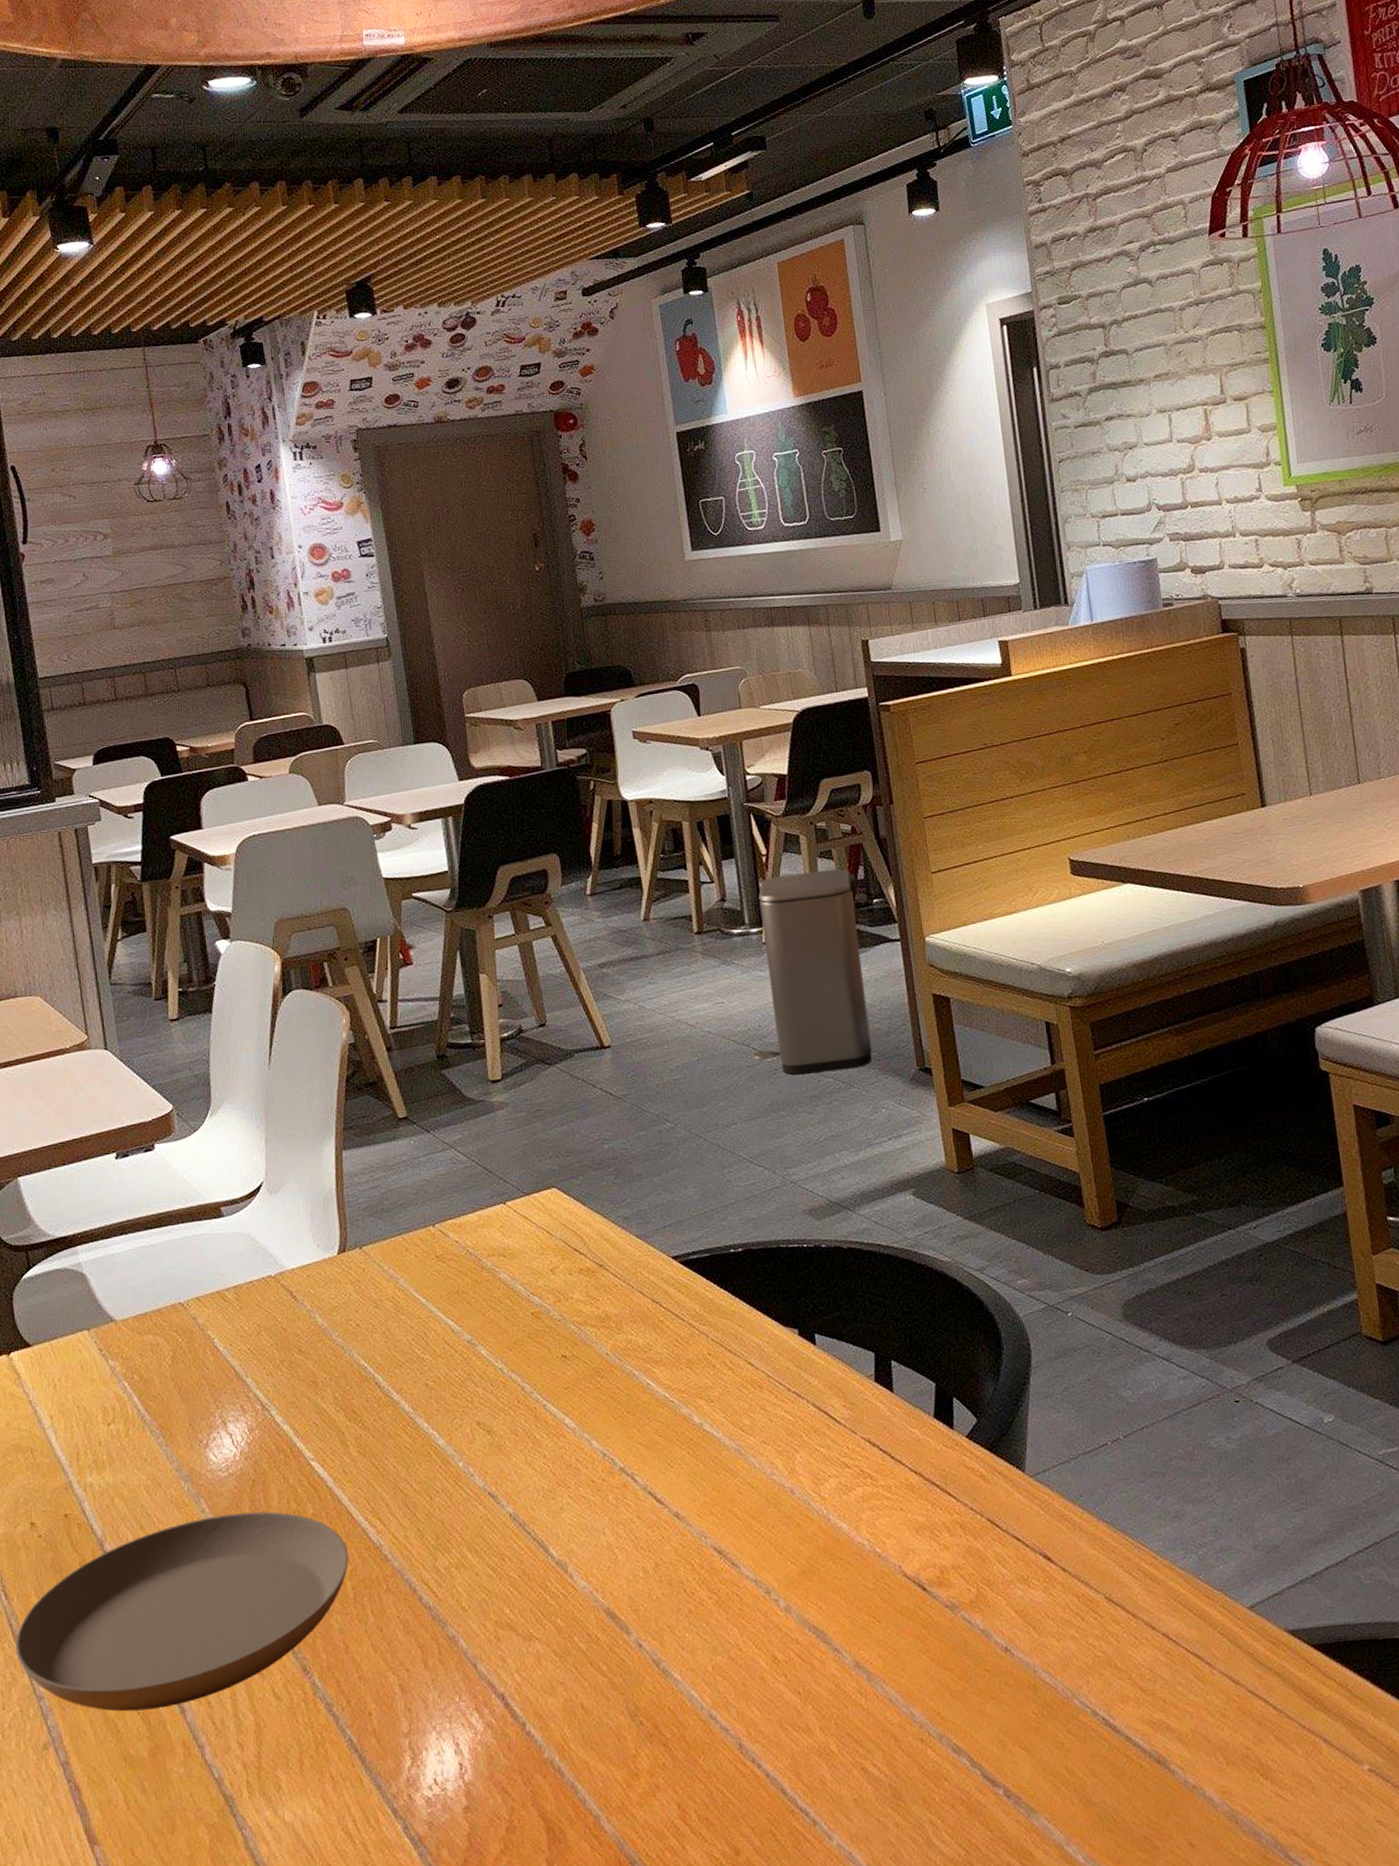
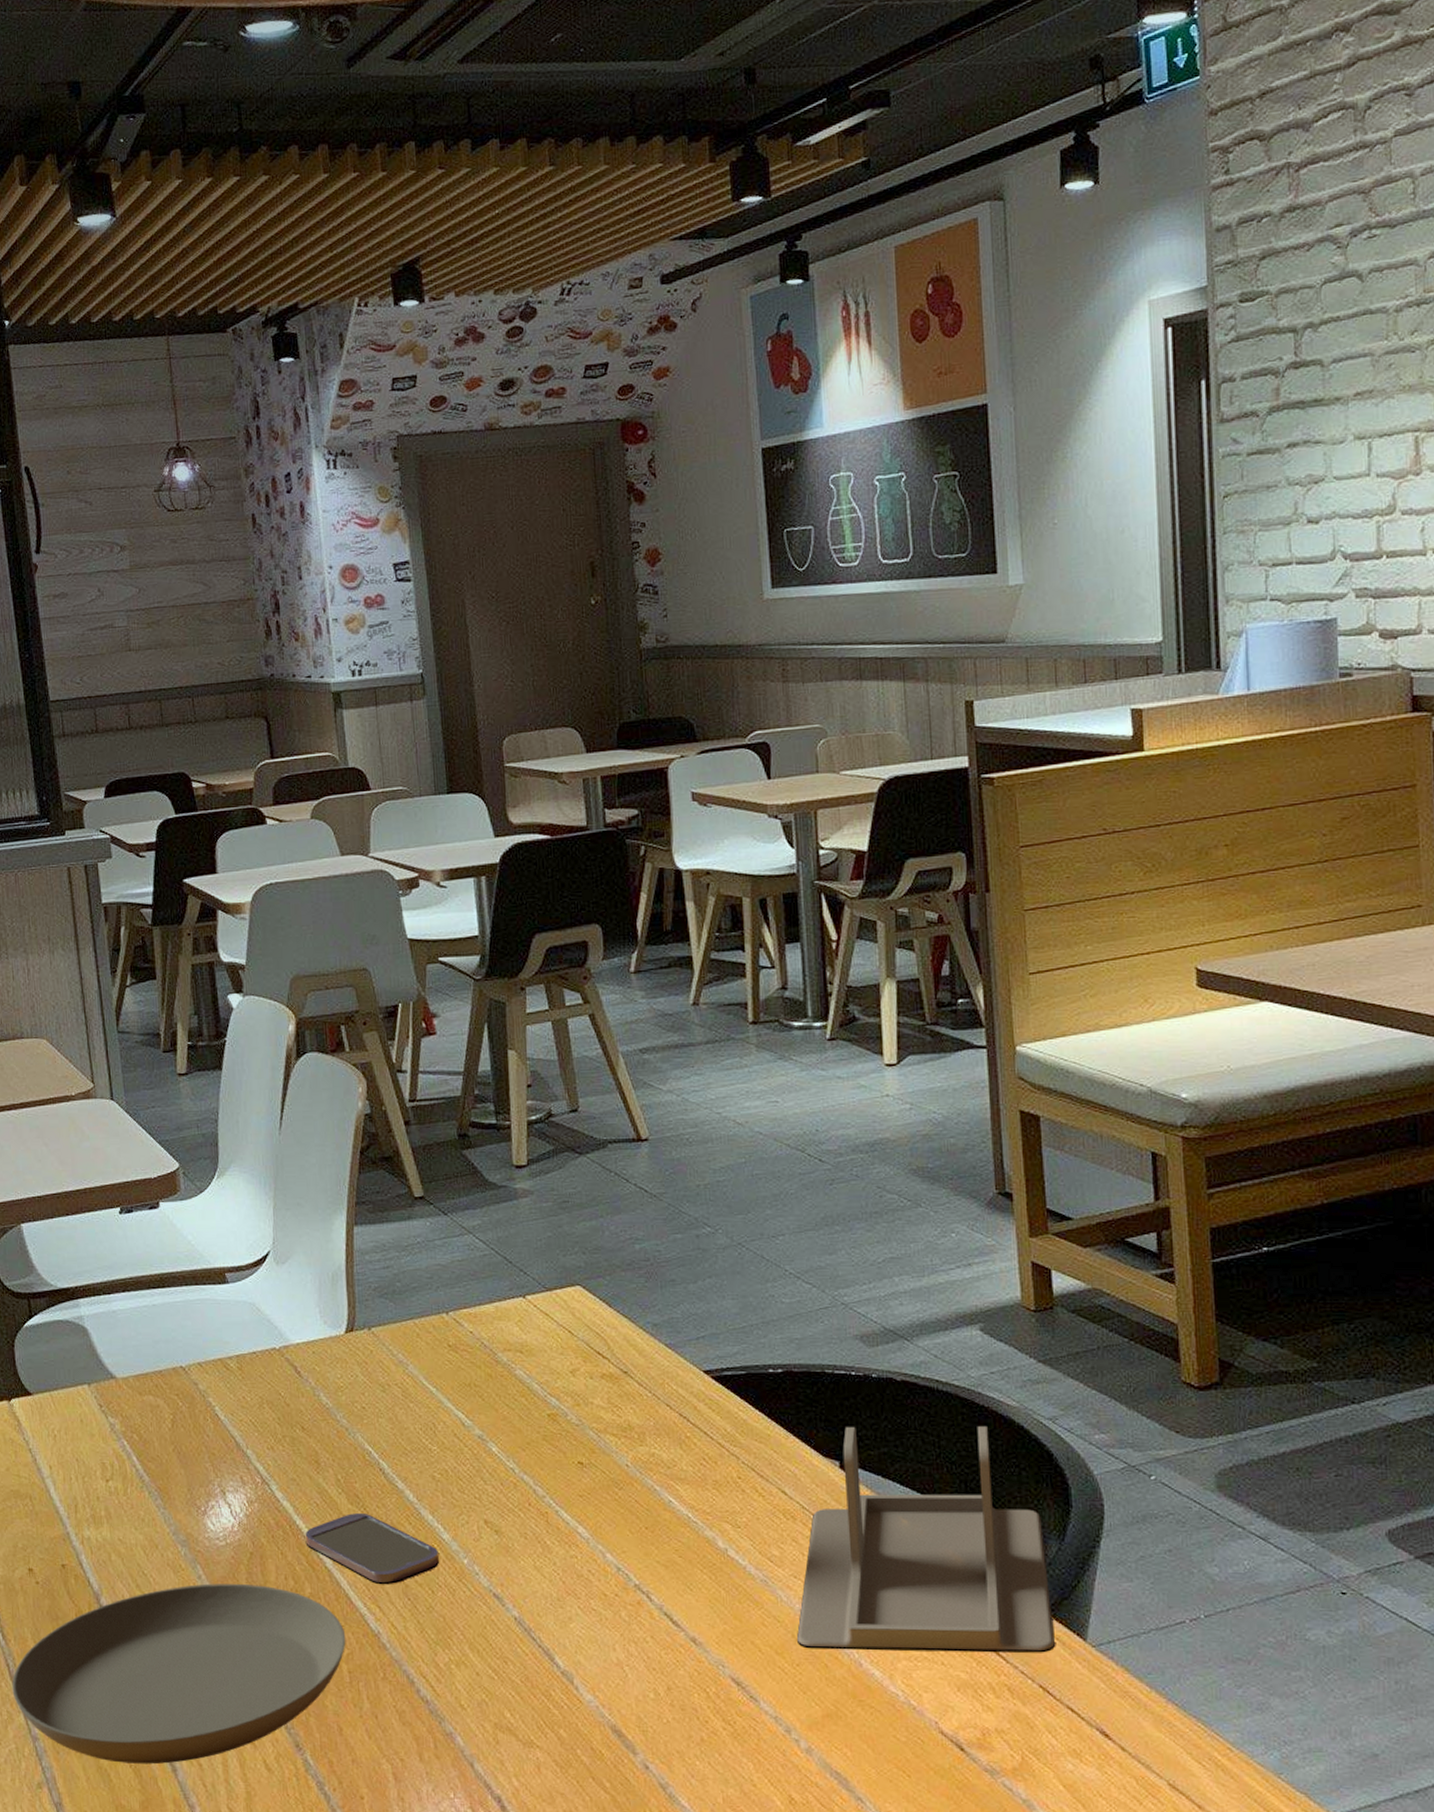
mobile phone: none [305,1428,436,1498] -> present [305,1513,439,1585]
pedal bin: present [753,869,872,1075] -> none [808,962,945,1188]
napkin holder: none [770,1282,998,1511] -> present [797,1425,1055,1654]

